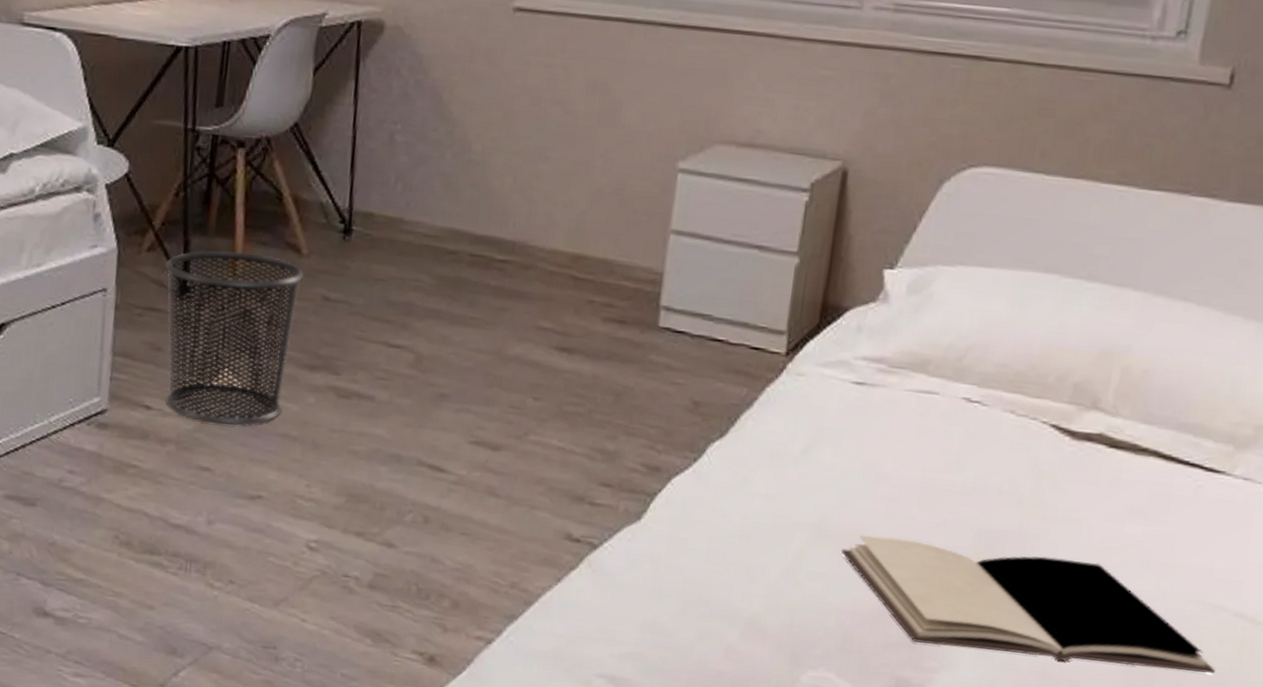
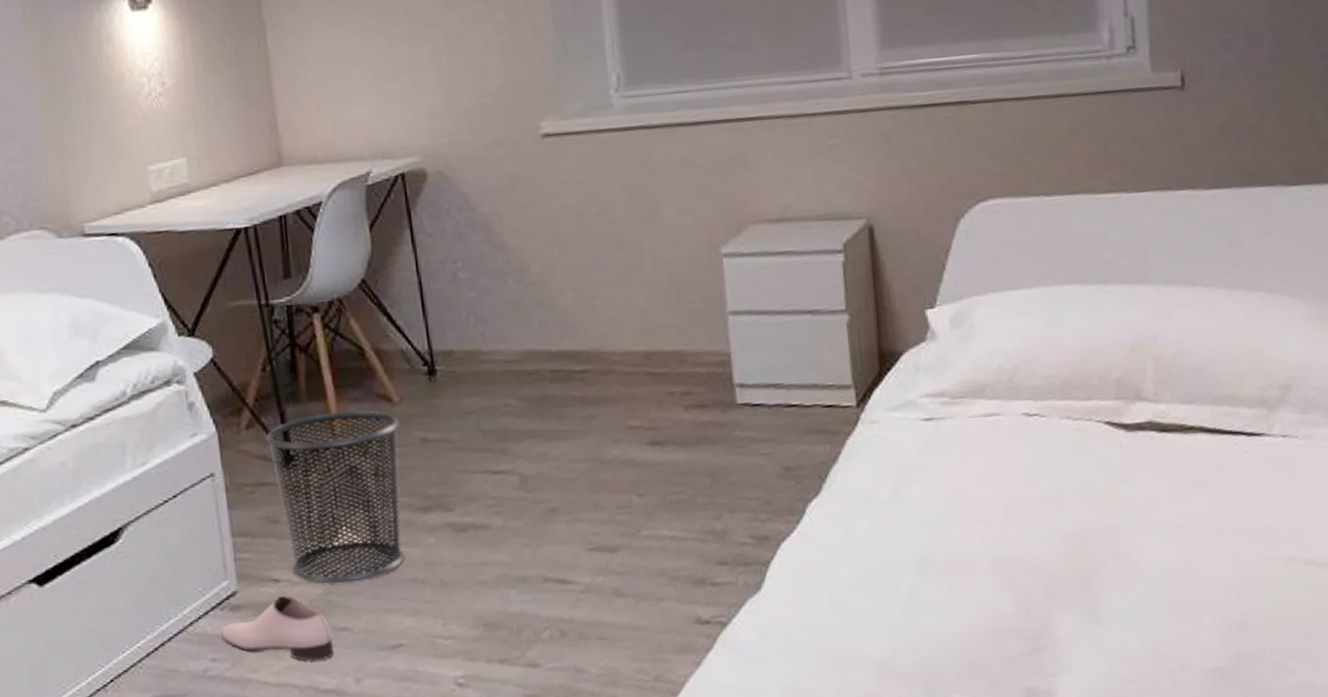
shoe: none [83,423,193,496] -> present [221,595,335,661]
book: present [842,534,1216,673] -> none [949,540,1302,651]

